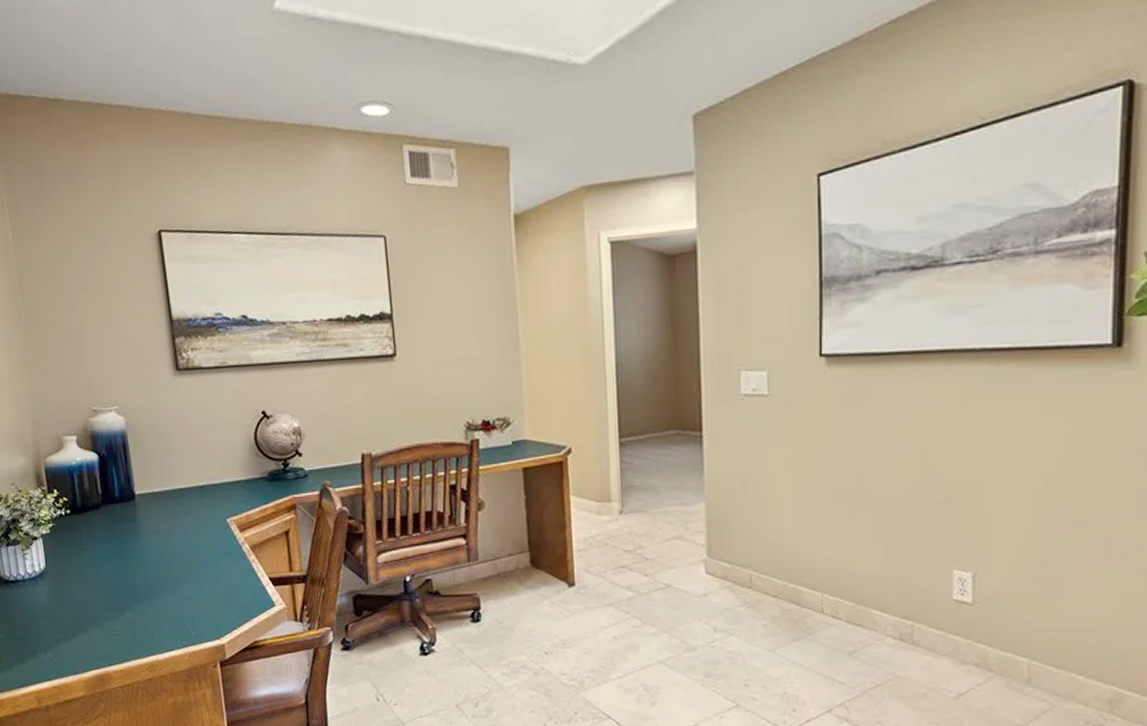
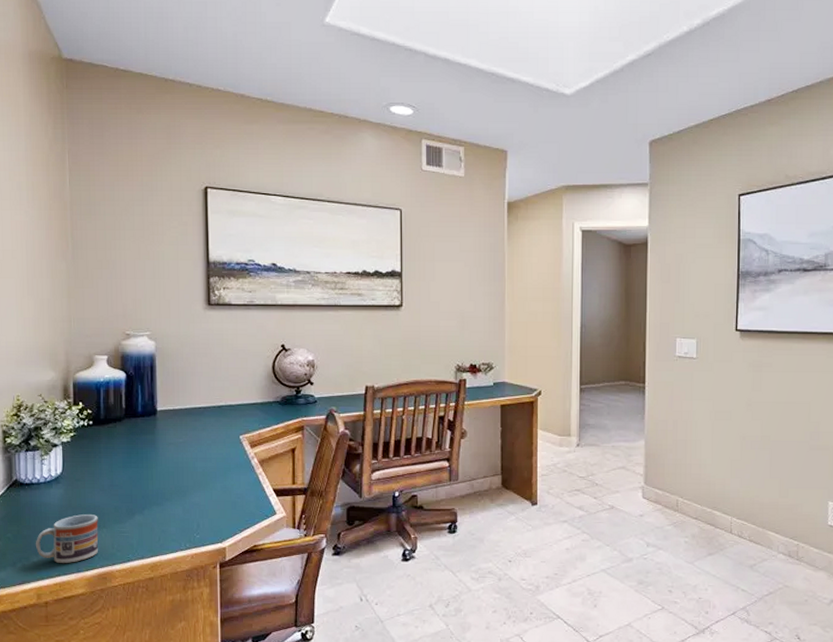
cup: none [28,612,92,666] -> present [35,514,99,564]

